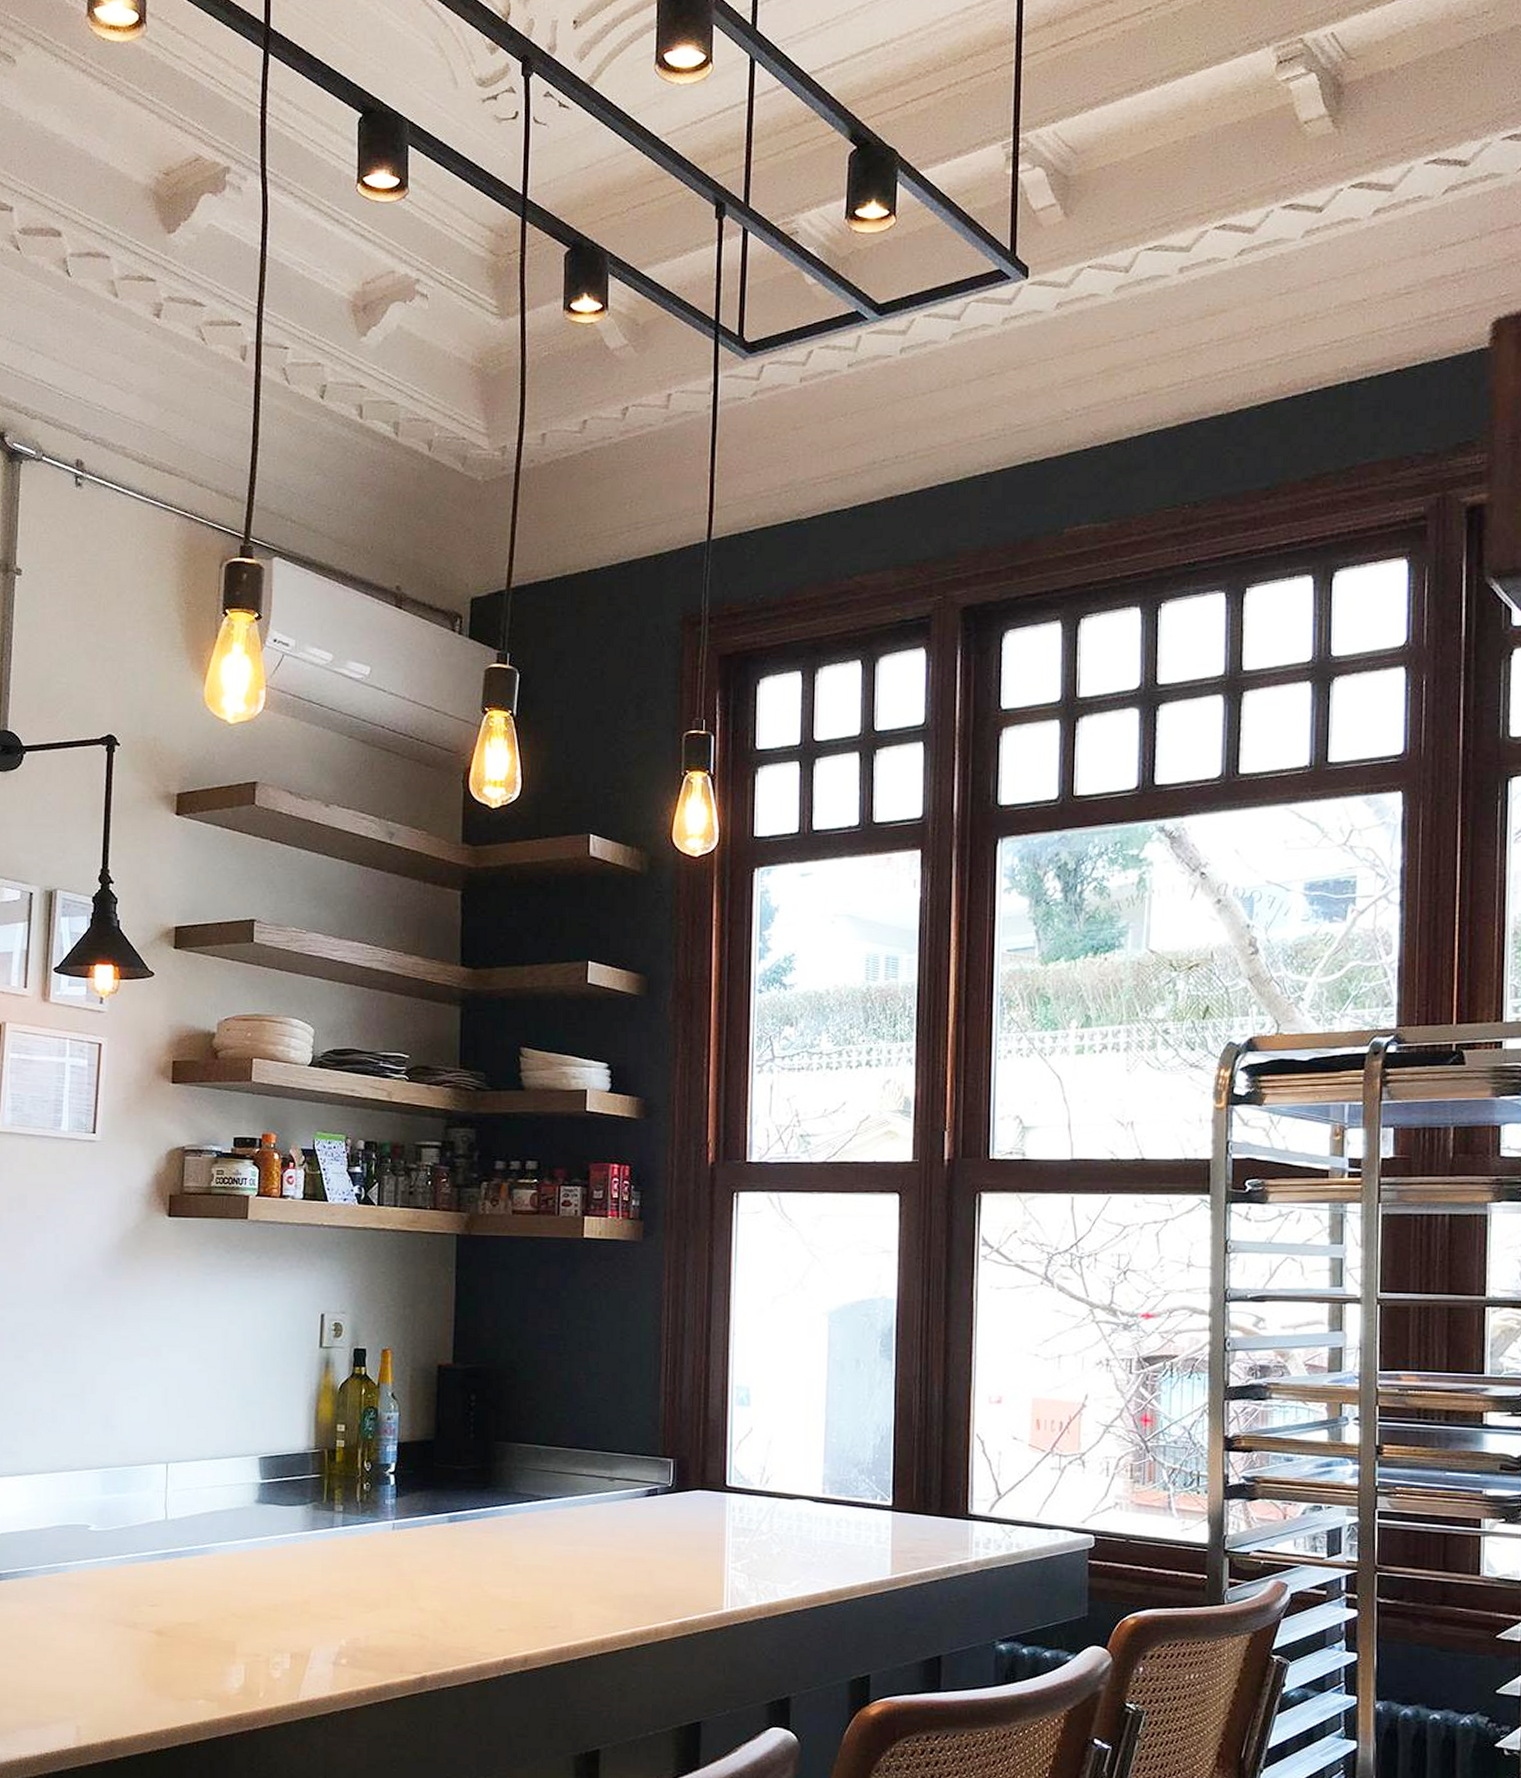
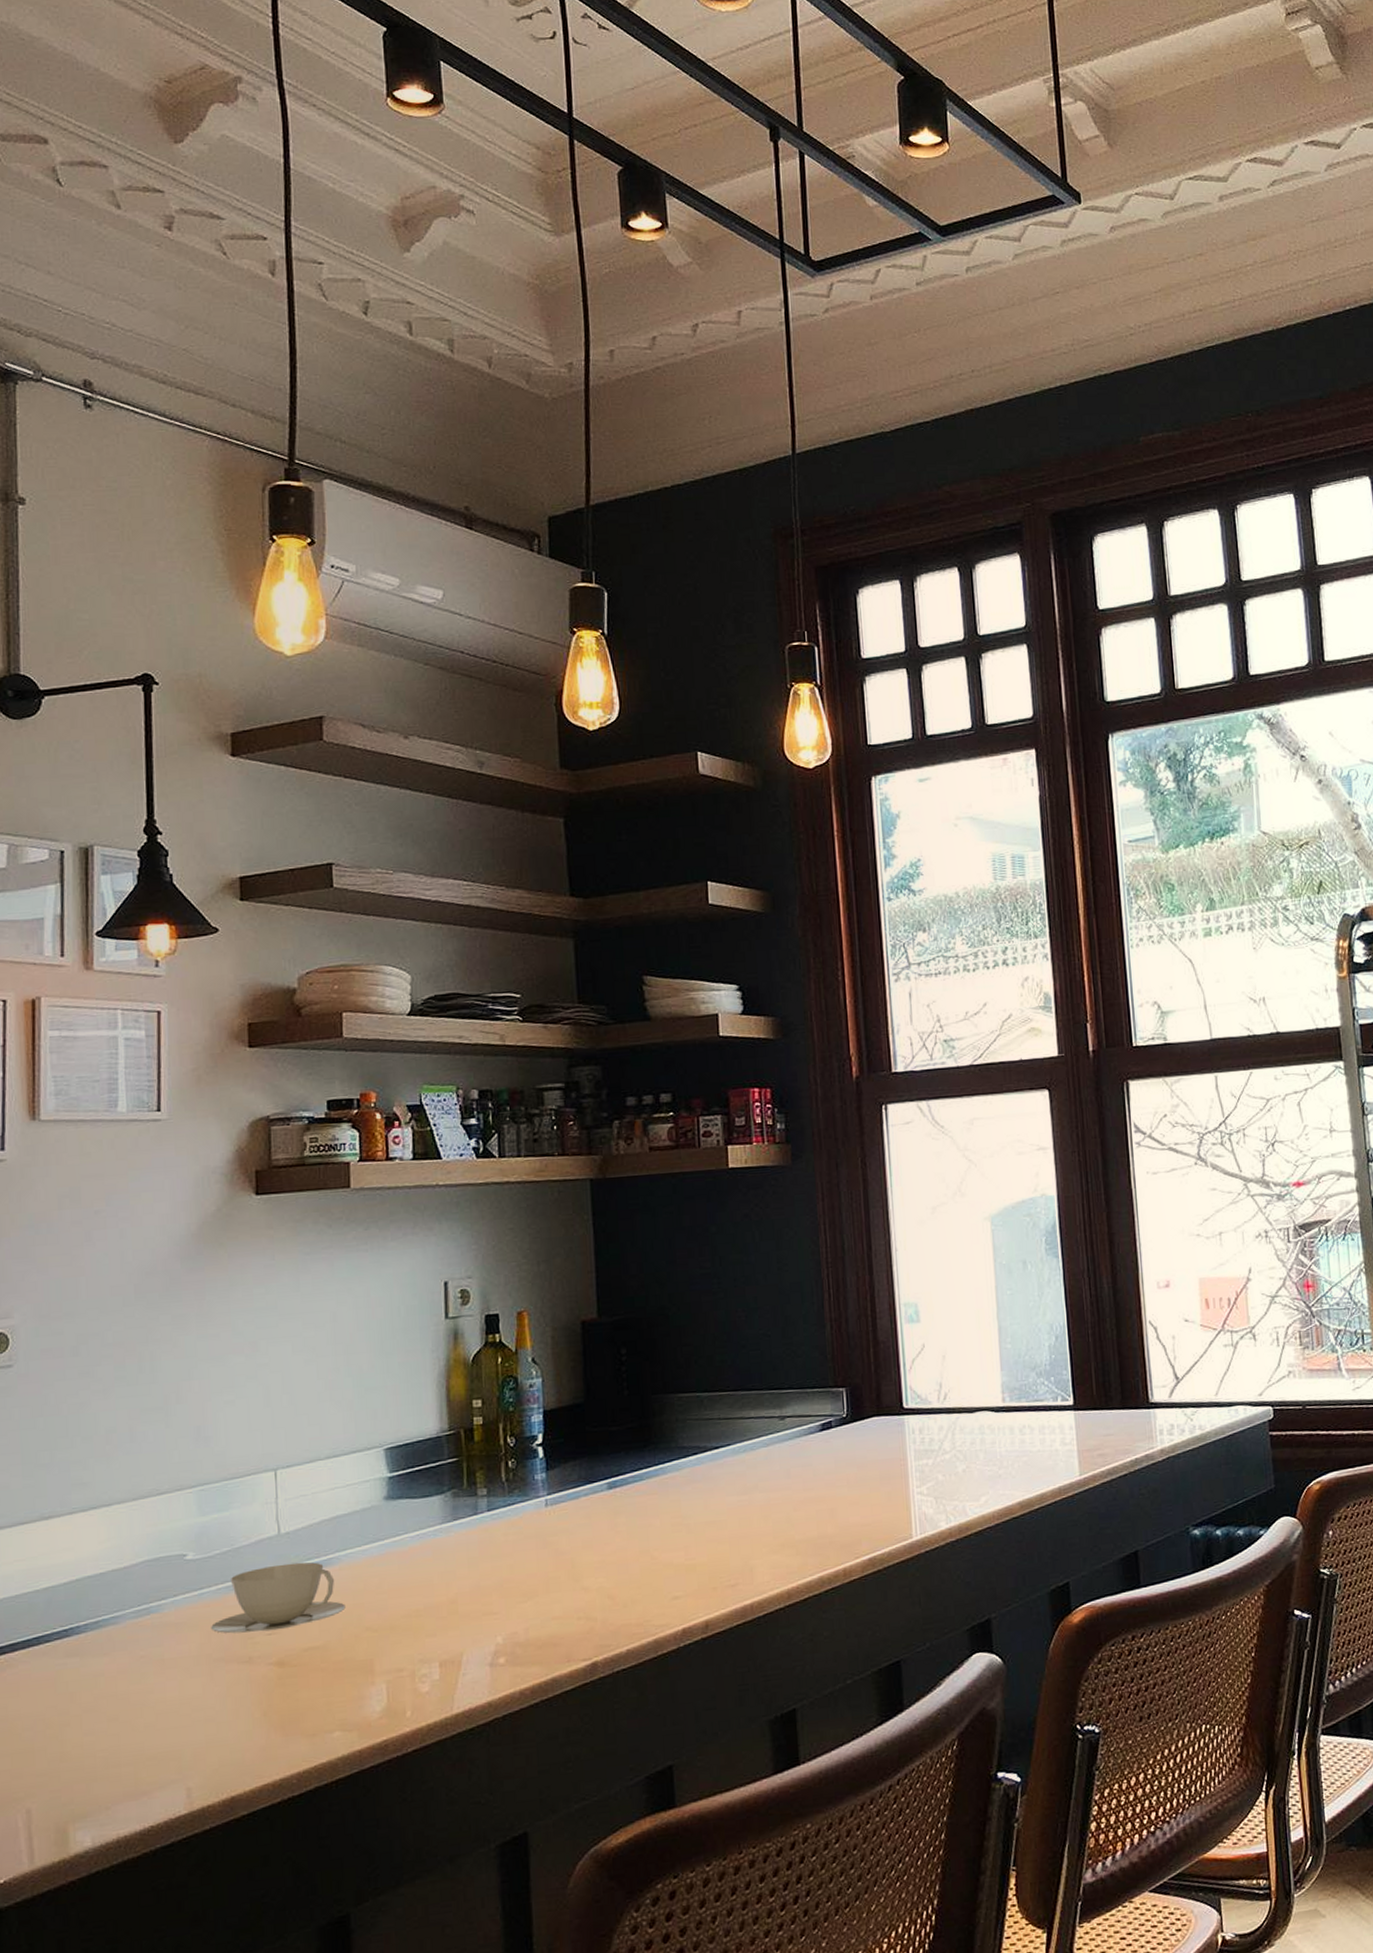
teacup: none [105,1546,216,1603] -> present [211,1562,346,1634]

